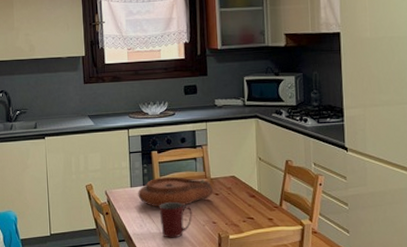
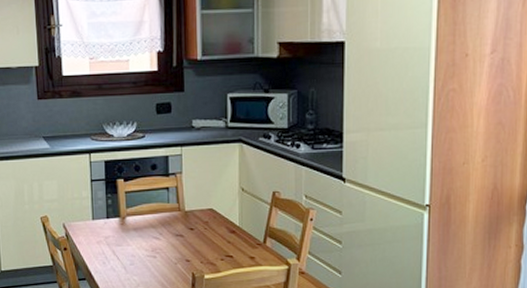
plate: present [138,177,214,207] -> none [101,209,189,243]
mug: present [159,201,192,238] -> none [125,236,163,277]

